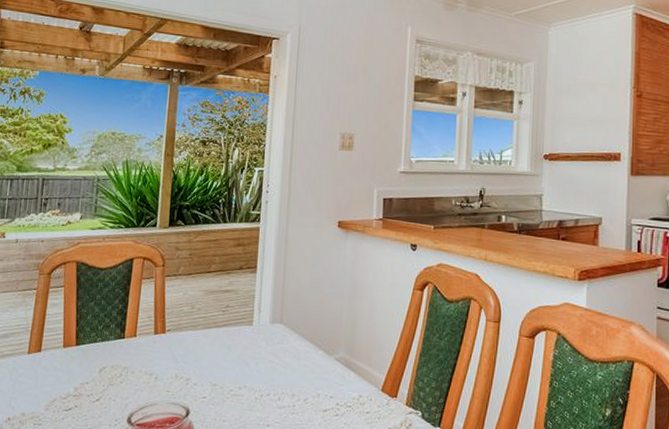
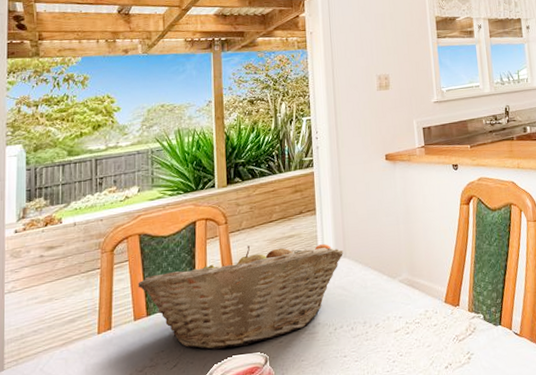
fruit basket: none [70,293,280,395] -> present [138,244,343,350]

